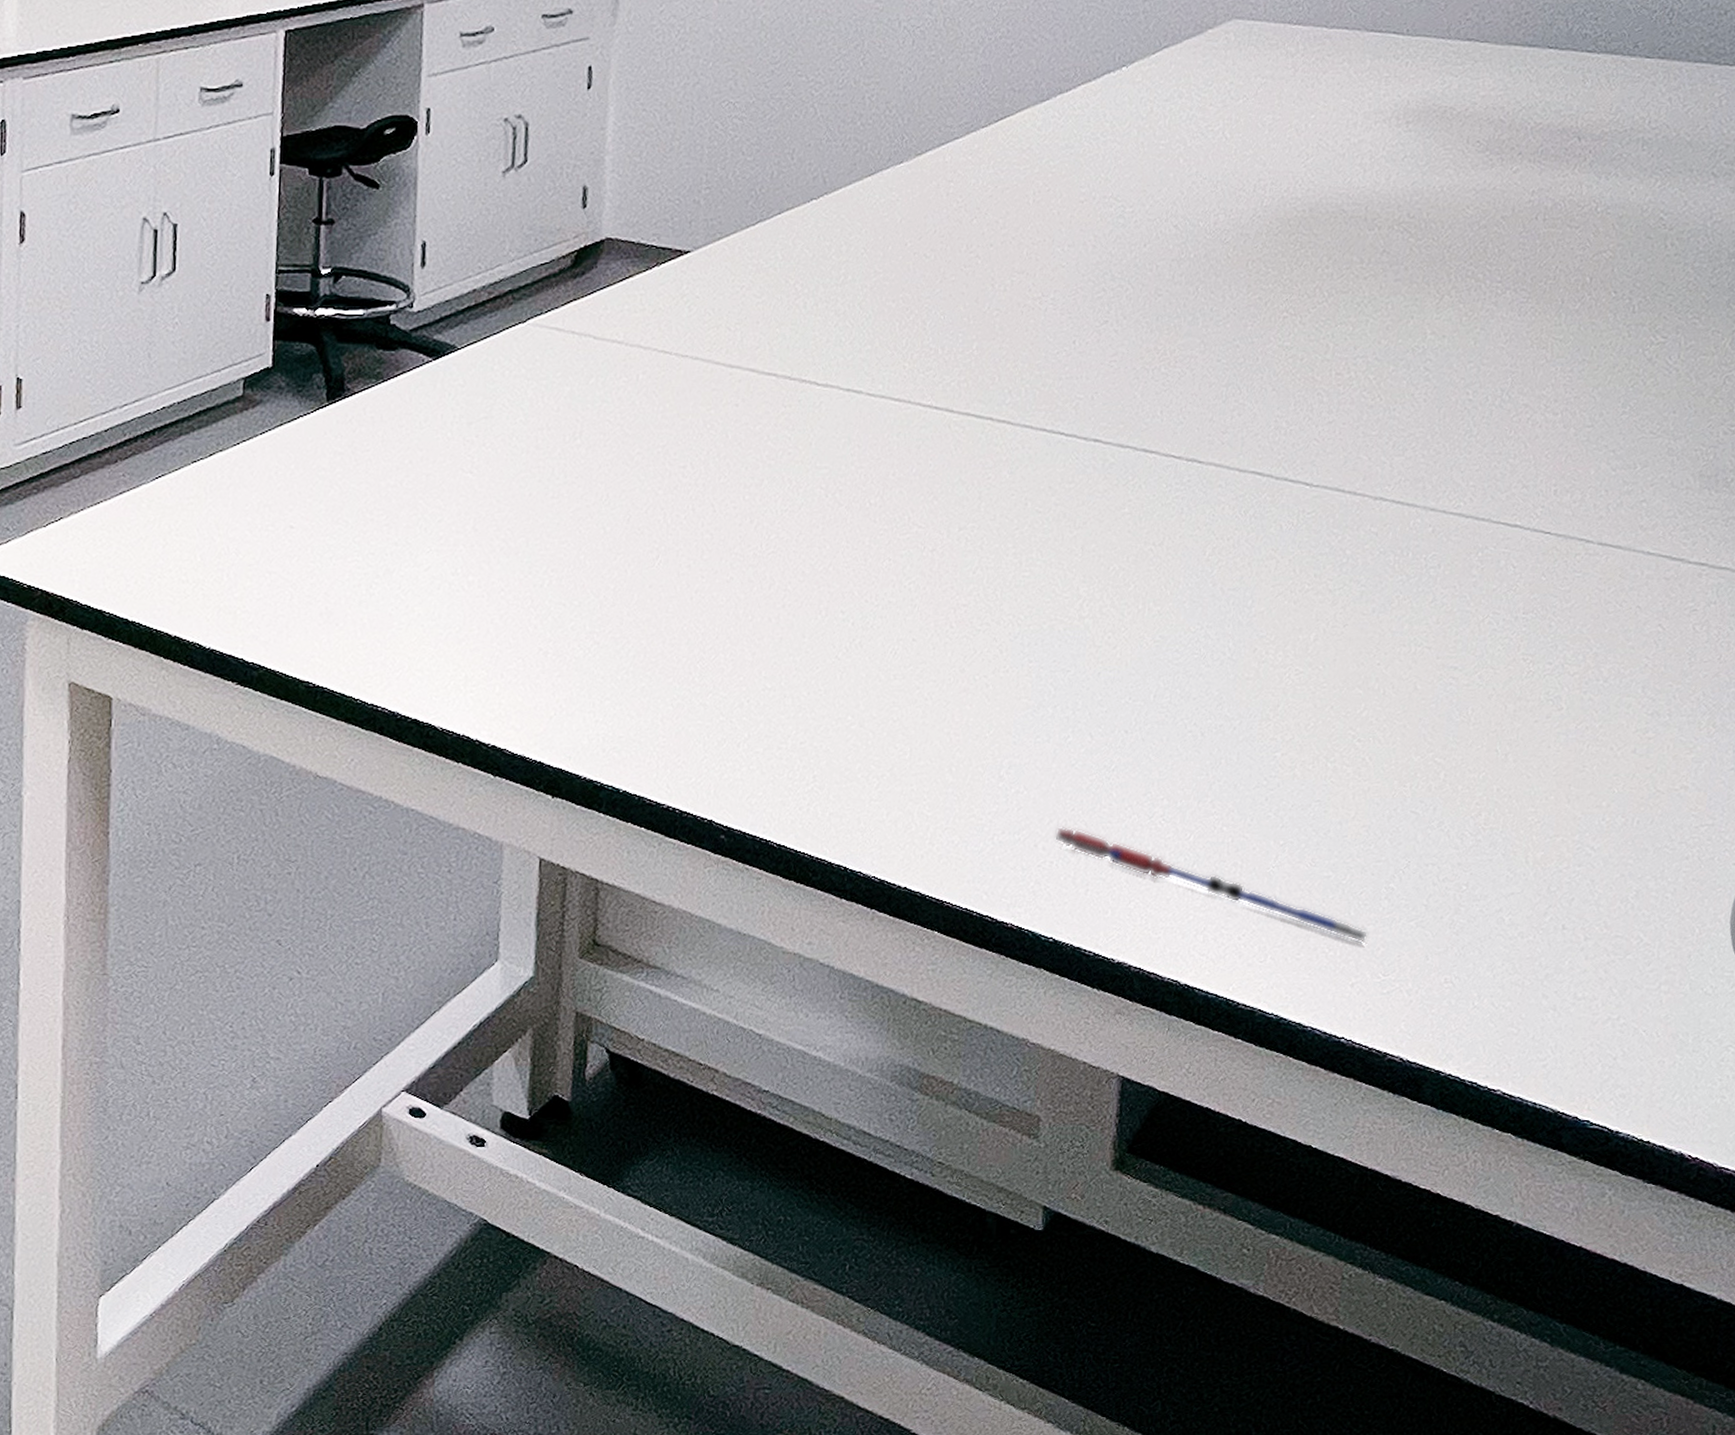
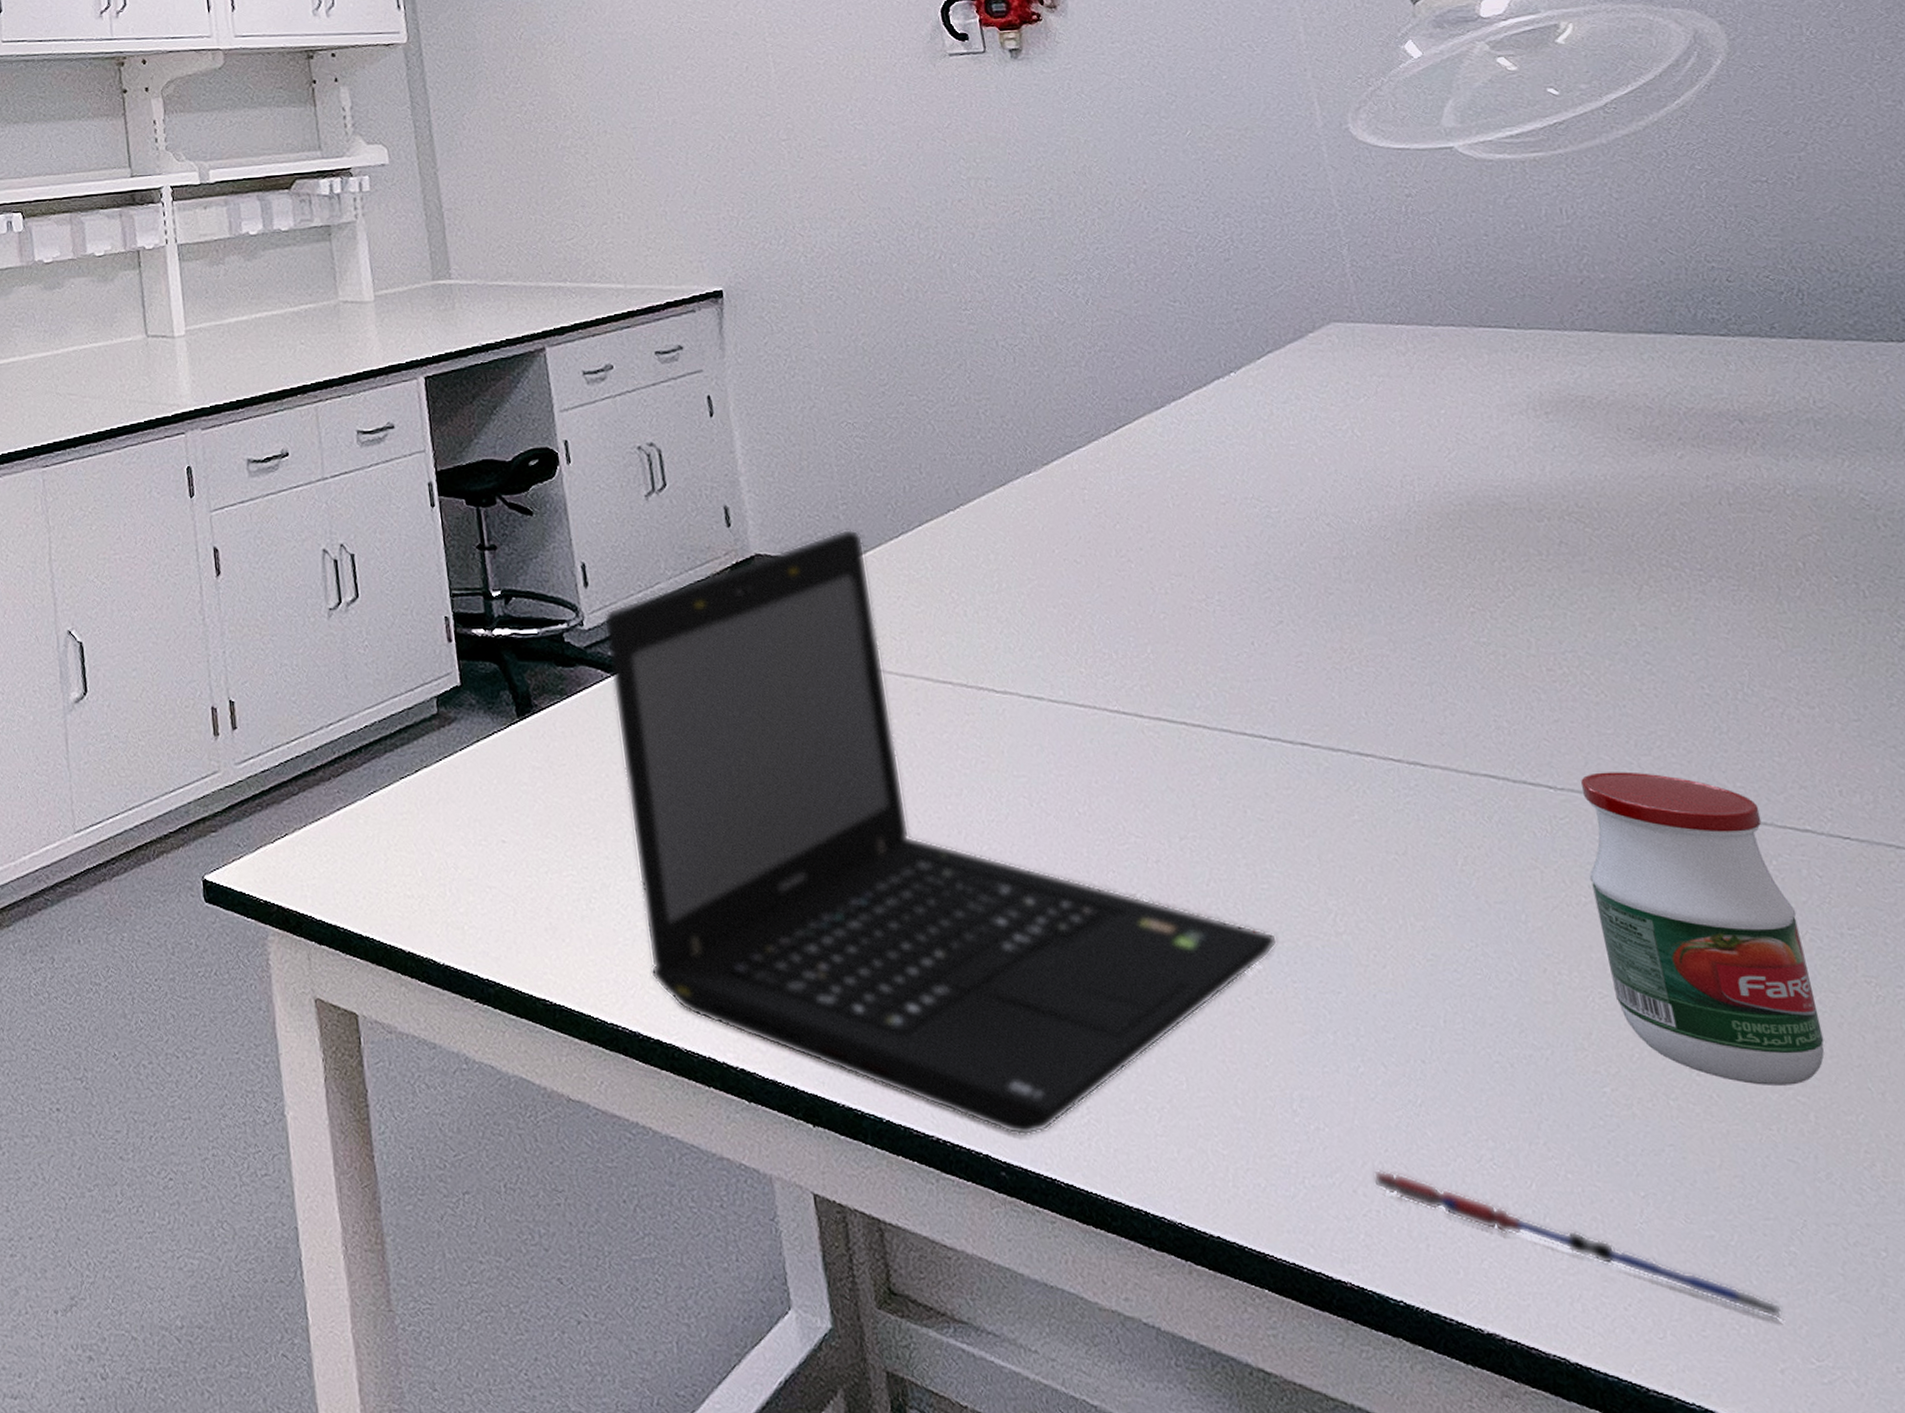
laptop: none [420,214,1026,803] -> present [603,529,1278,1136]
jar: none [1309,470,1485,749] -> present [1580,772,1825,1085]

